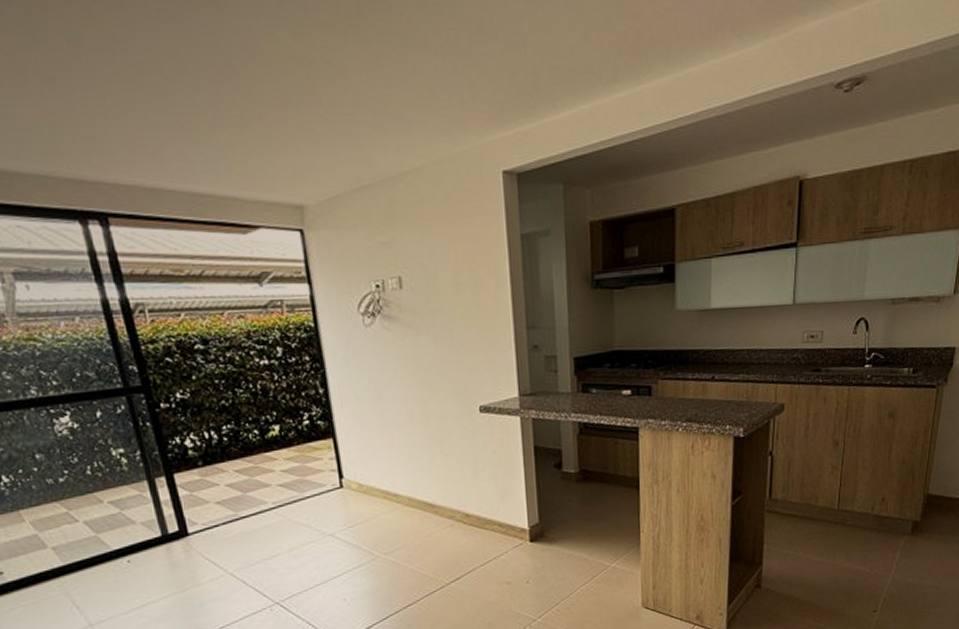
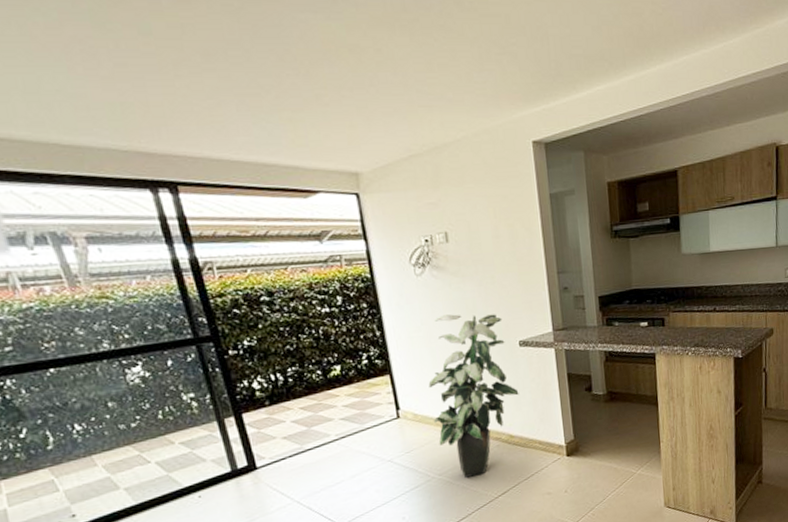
indoor plant: none [375,372,478,559] -> present [428,314,519,478]

